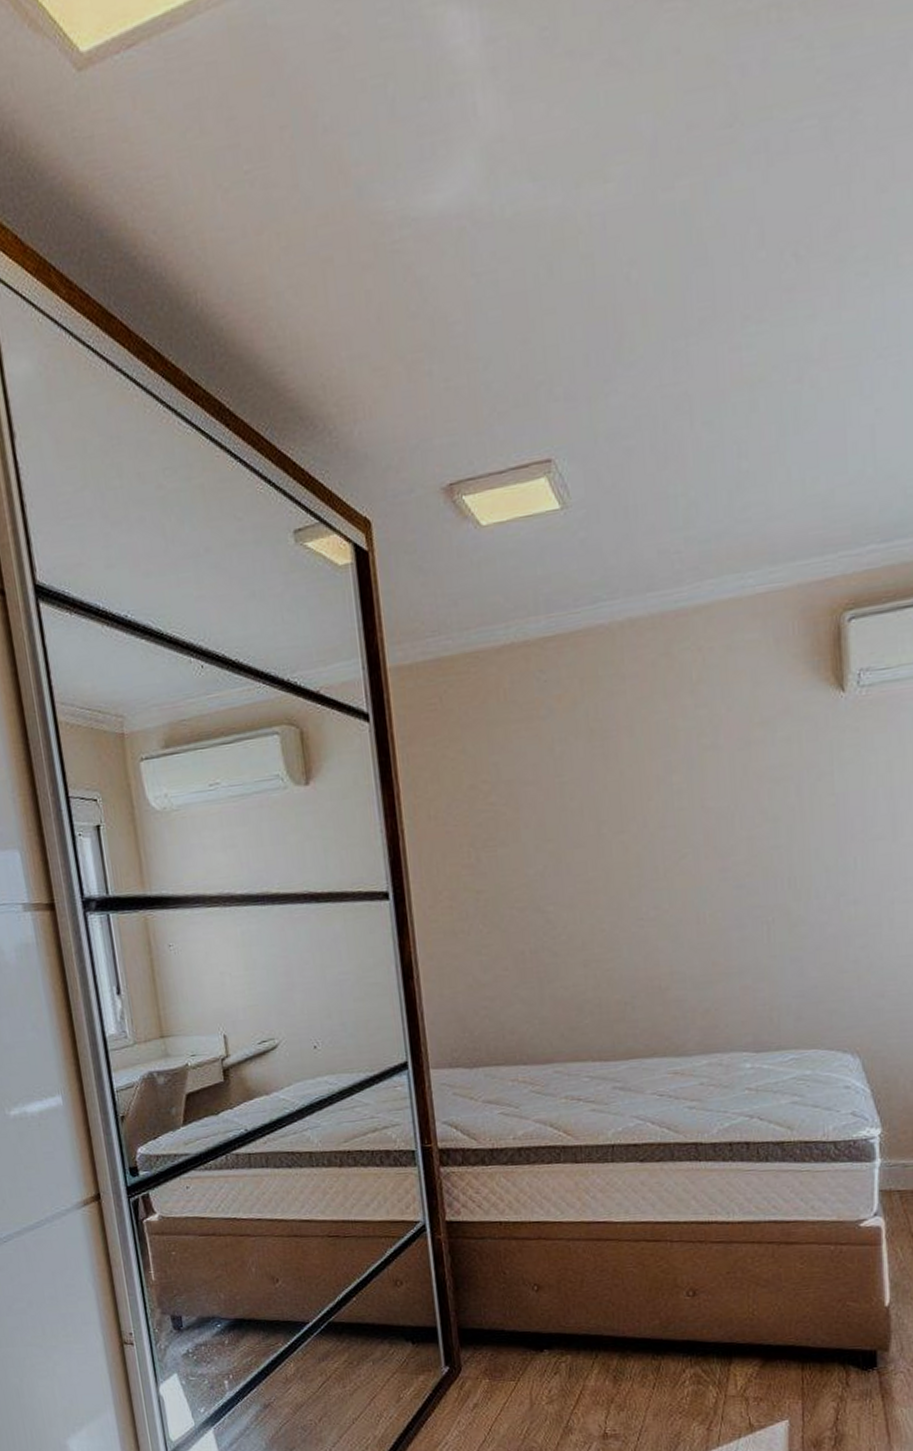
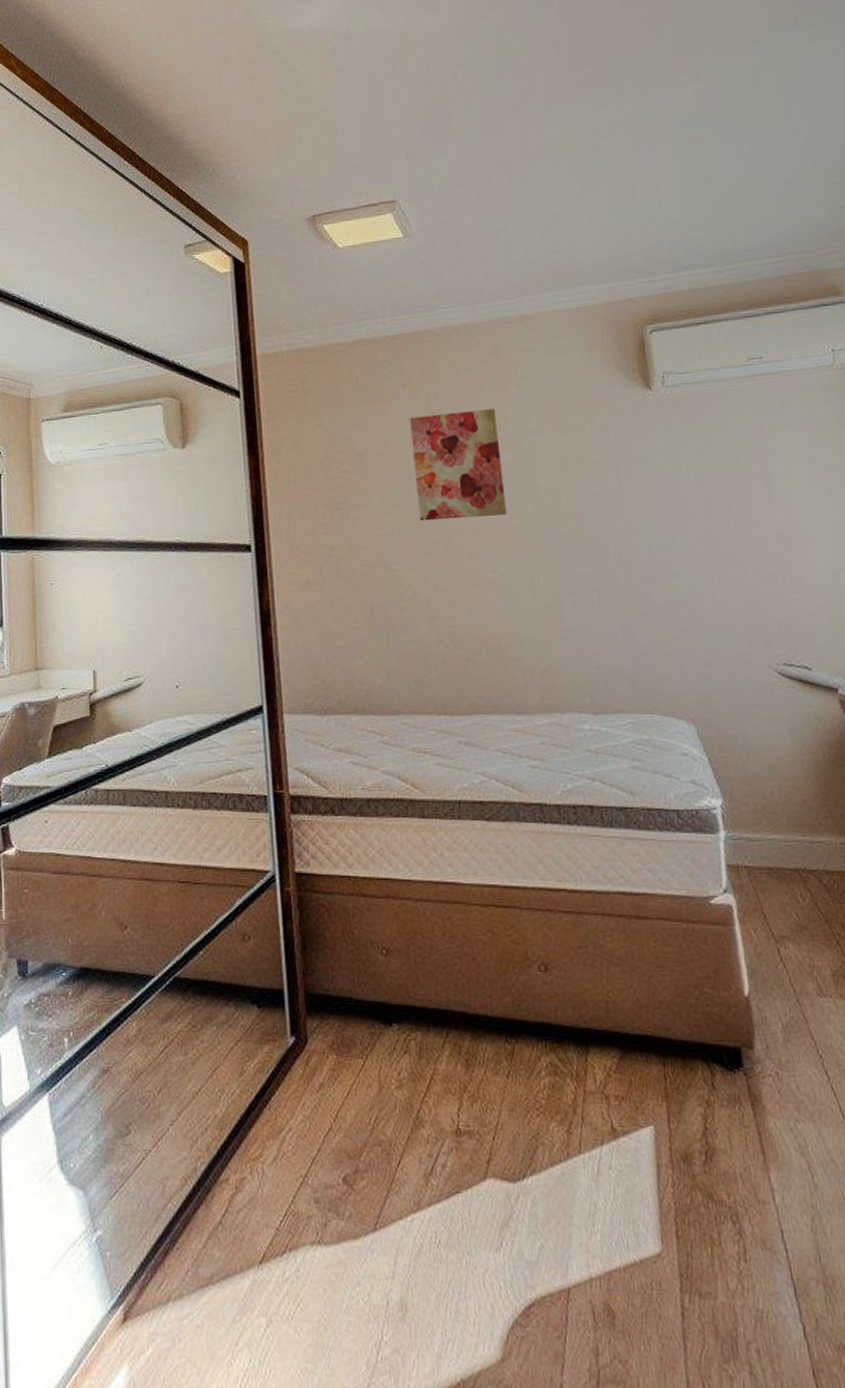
wall art: none [566,721,674,857] -> present [410,408,508,521]

